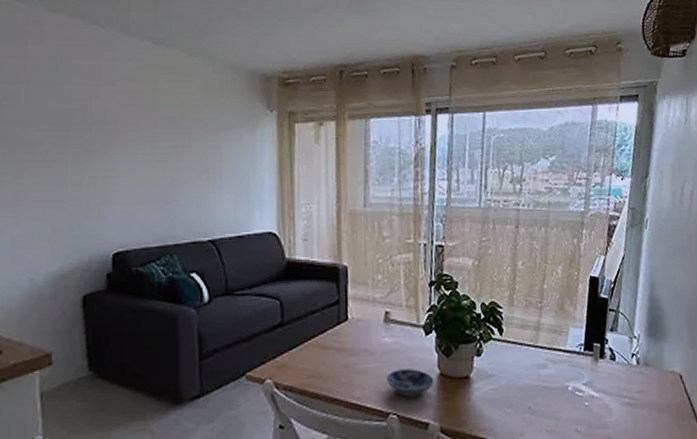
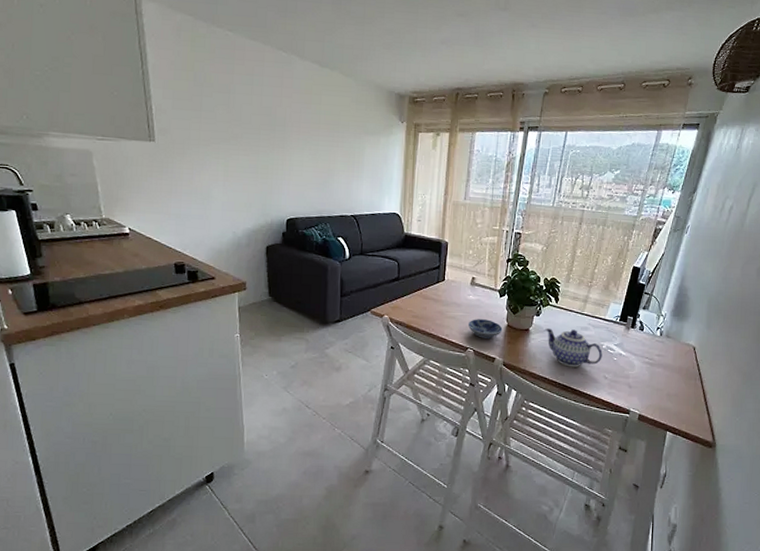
teapot: none [490,369,570,423] -> present [545,328,603,367]

